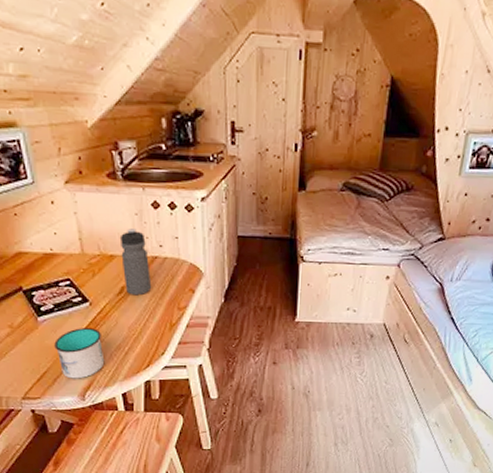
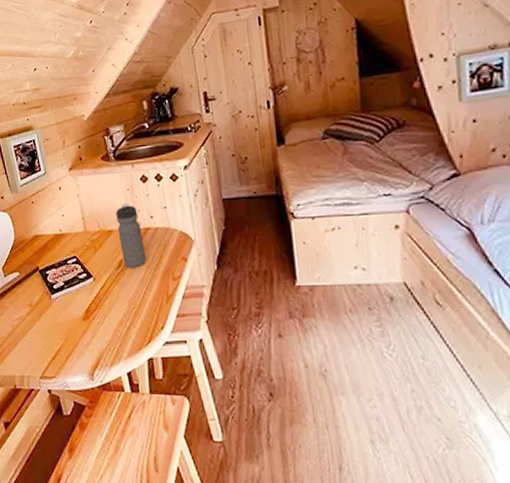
mug: present [54,328,105,379] -> none [65,304,110,357]

